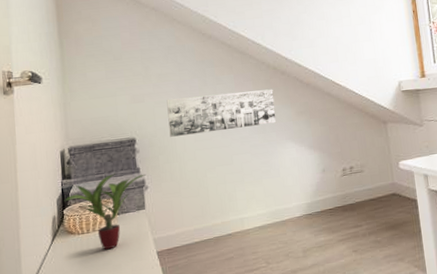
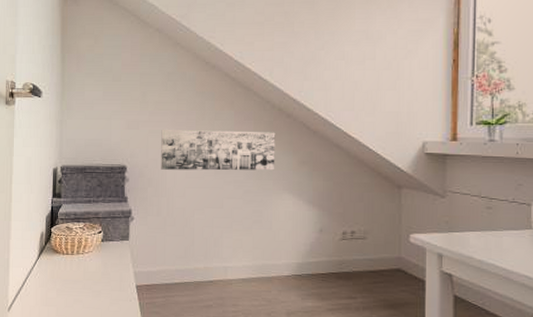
potted plant: present [64,172,146,250] -> none [52,198,133,275]

